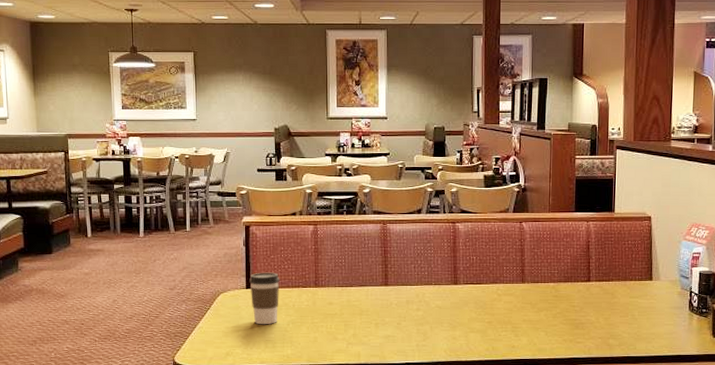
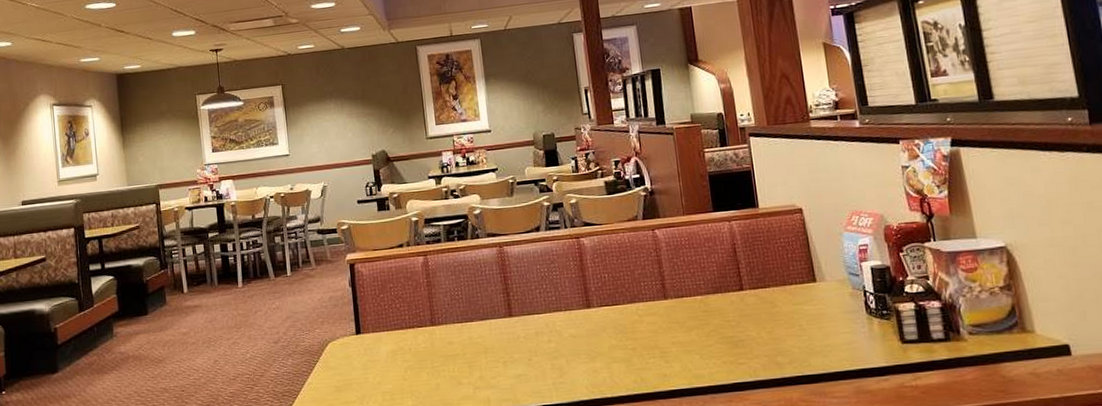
coffee cup: present [249,272,280,325] -> none [359,313,394,375]

